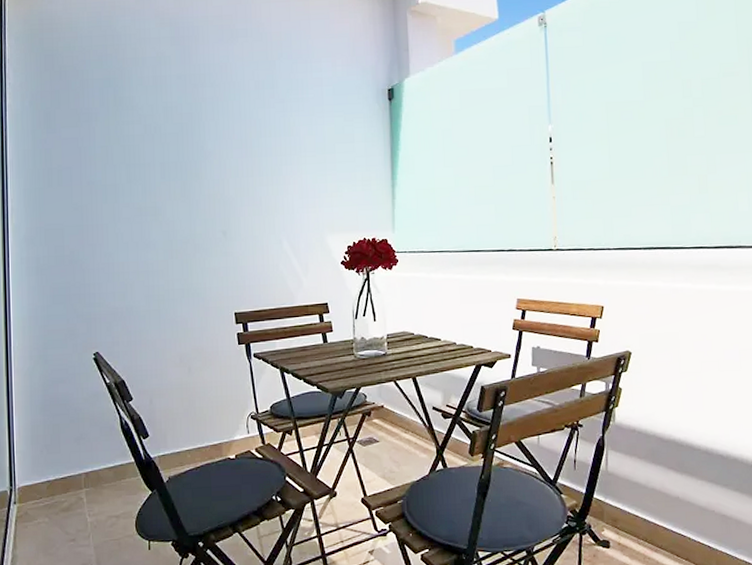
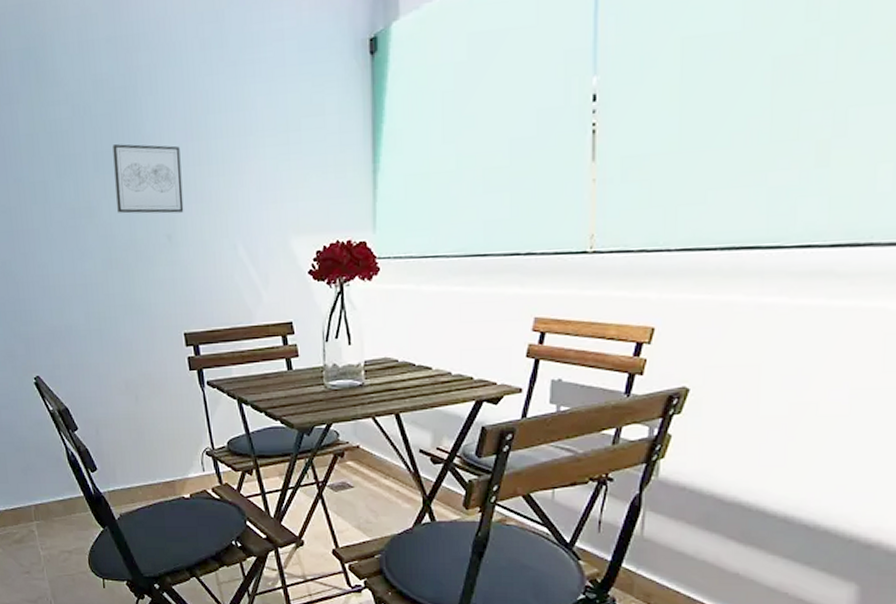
wall art: none [178,157,238,214] -> present [112,144,184,214]

